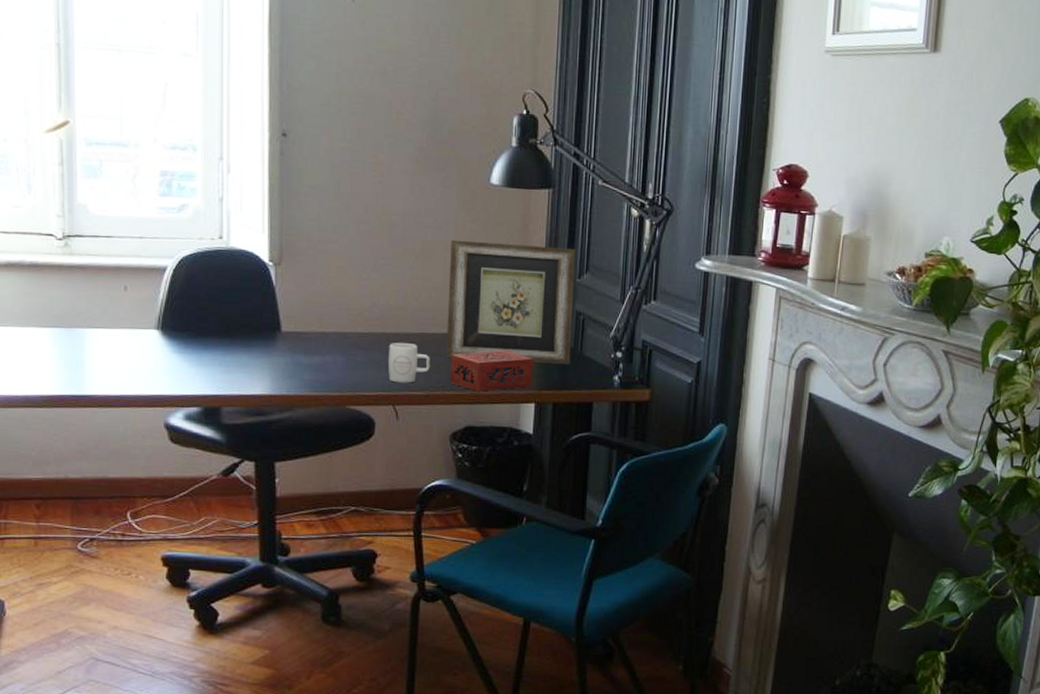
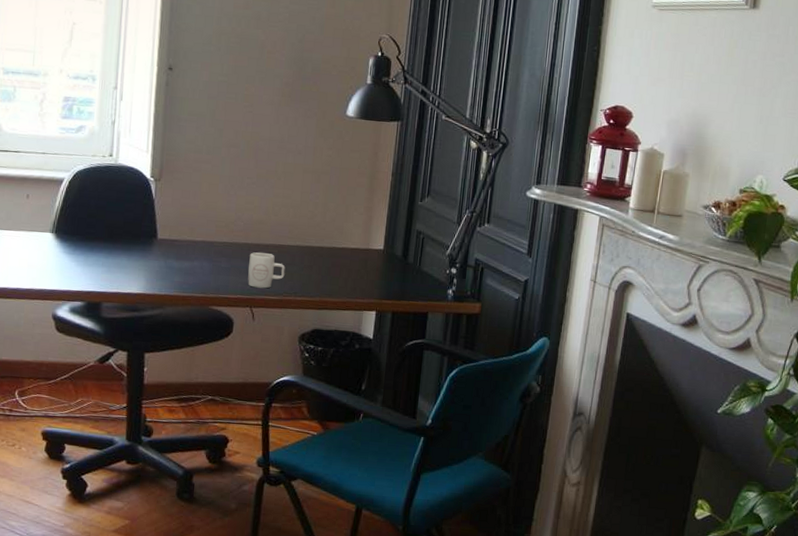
picture frame: present [446,239,575,365] -> none [299,163,419,278]
decorative box: present [450,349,534,392] -> none [302,262,377,299]

